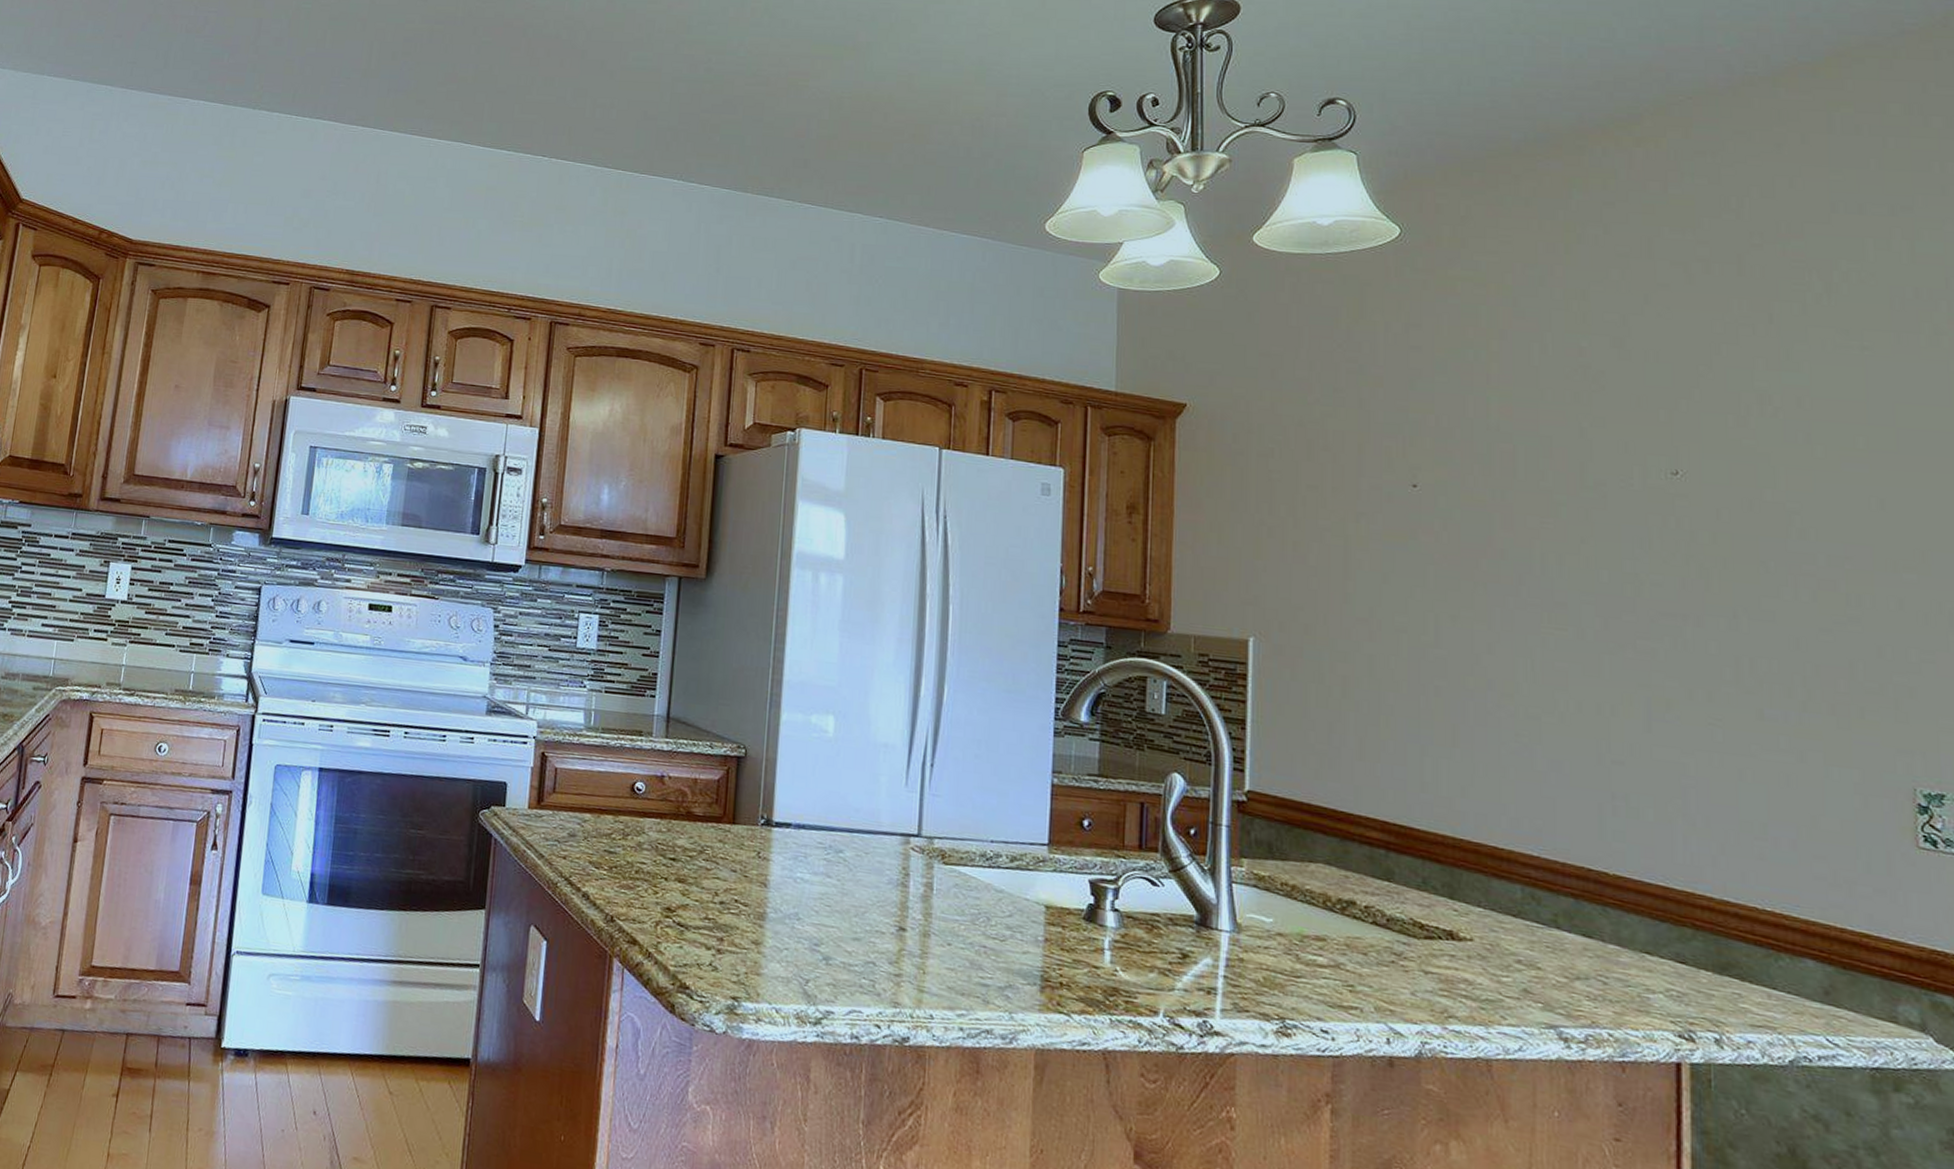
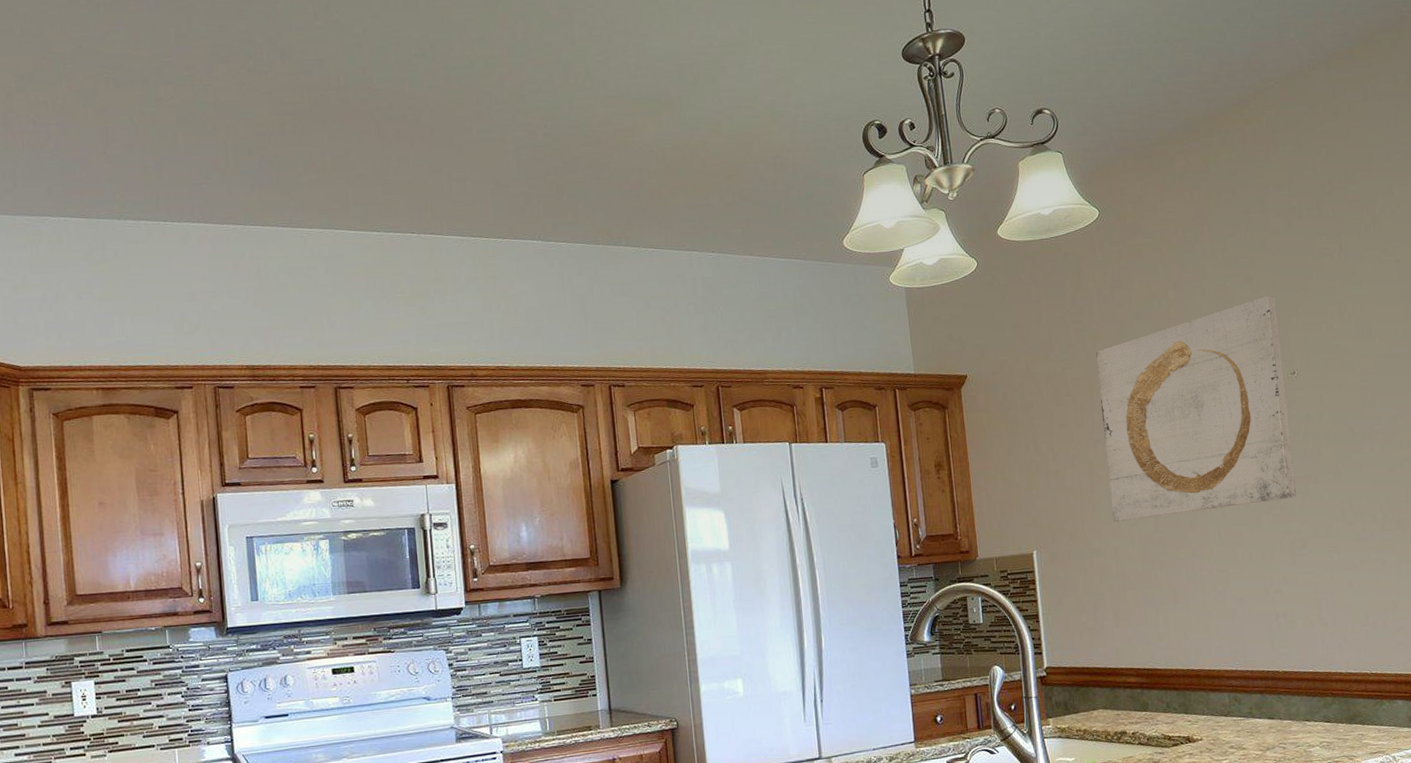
wall art: none [1372,366,1662,641] -> present [1096,295,1296,523]

